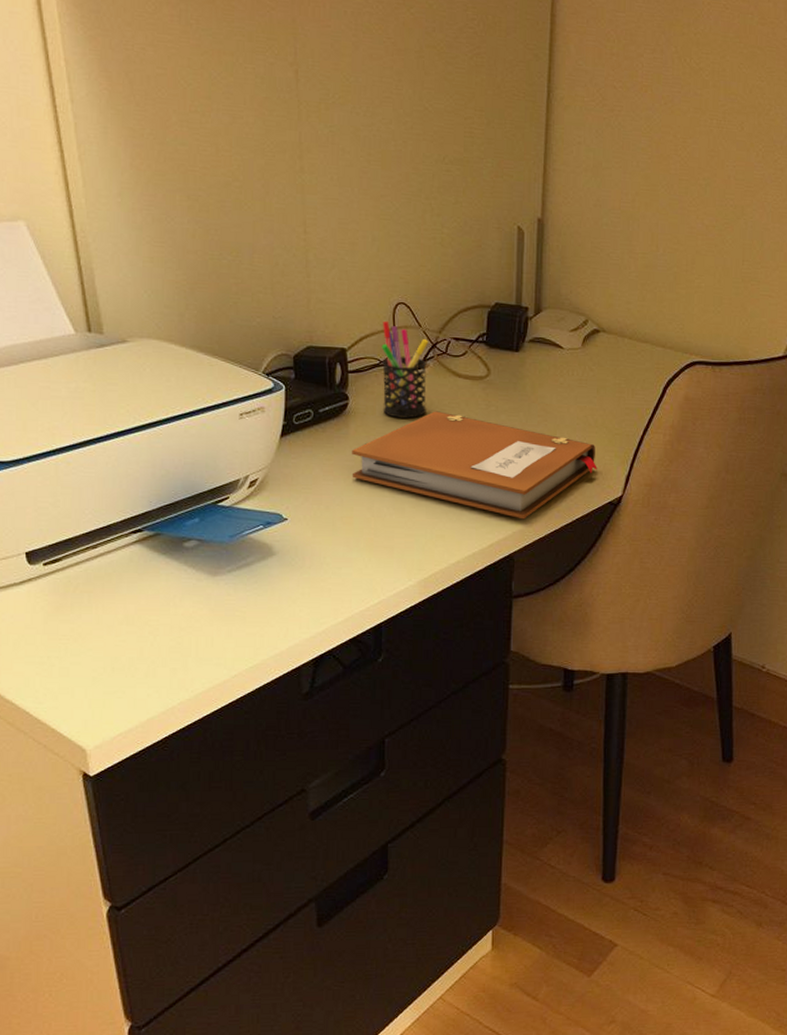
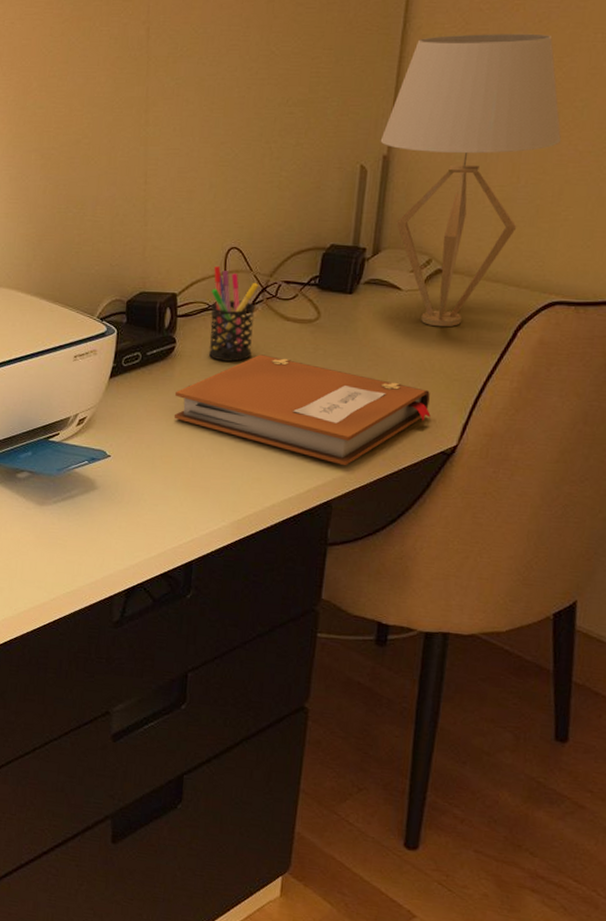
table lamp: none [534,108,690,384] -> present [380,33,561,327]

